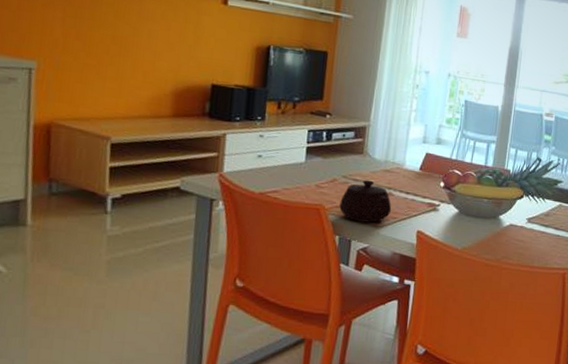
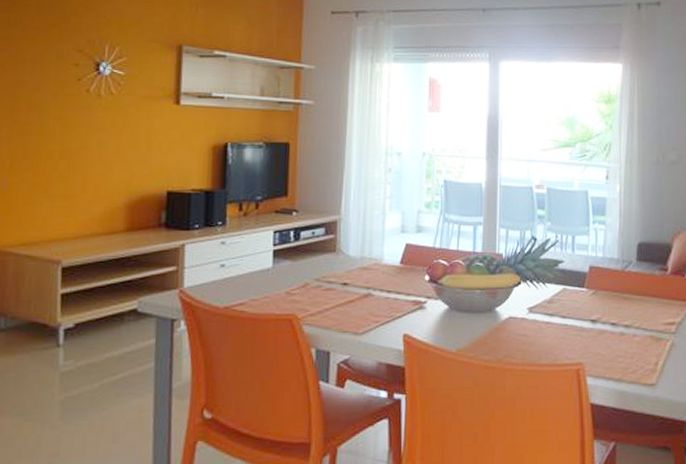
teapot: present [339,179,392,223] -> none [314,281,373,330]

